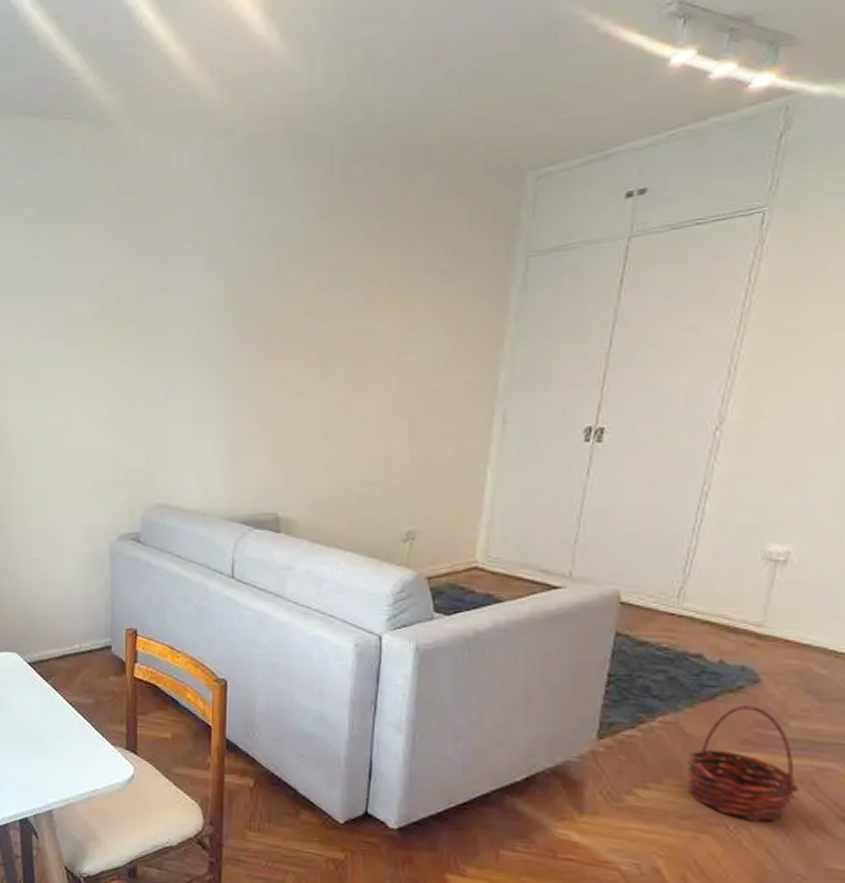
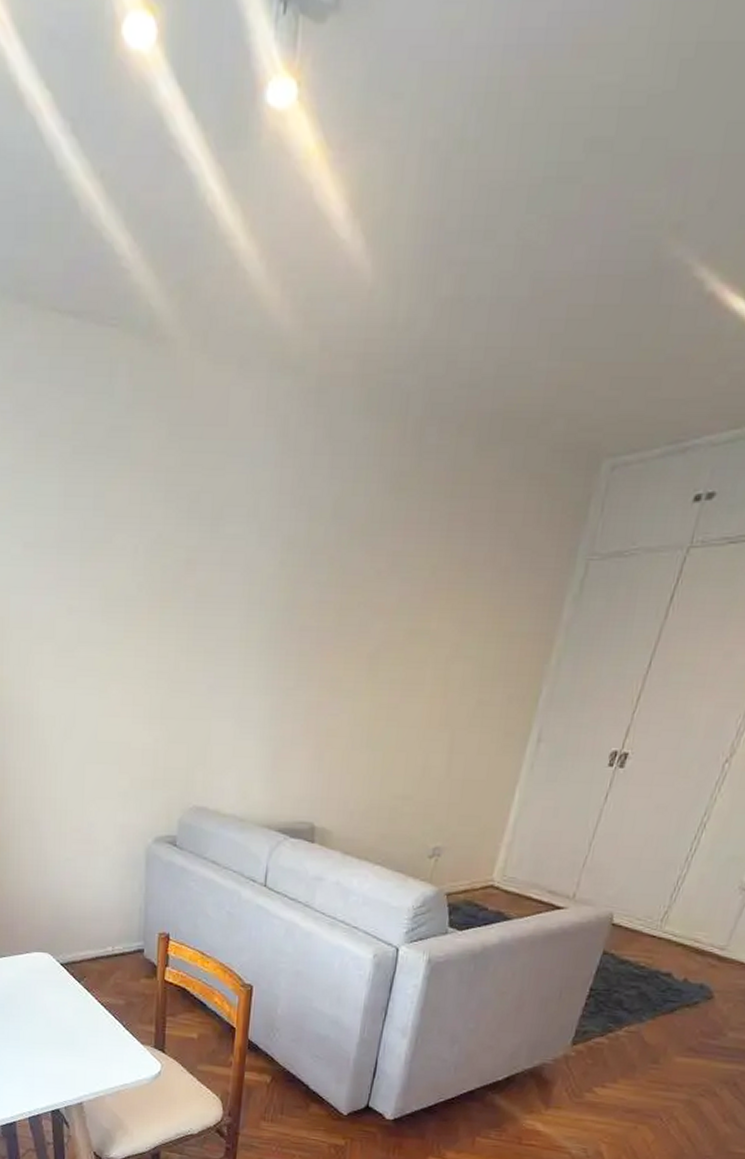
basket: present [687,705,800,822] -> none [636,1018,725,1115]

